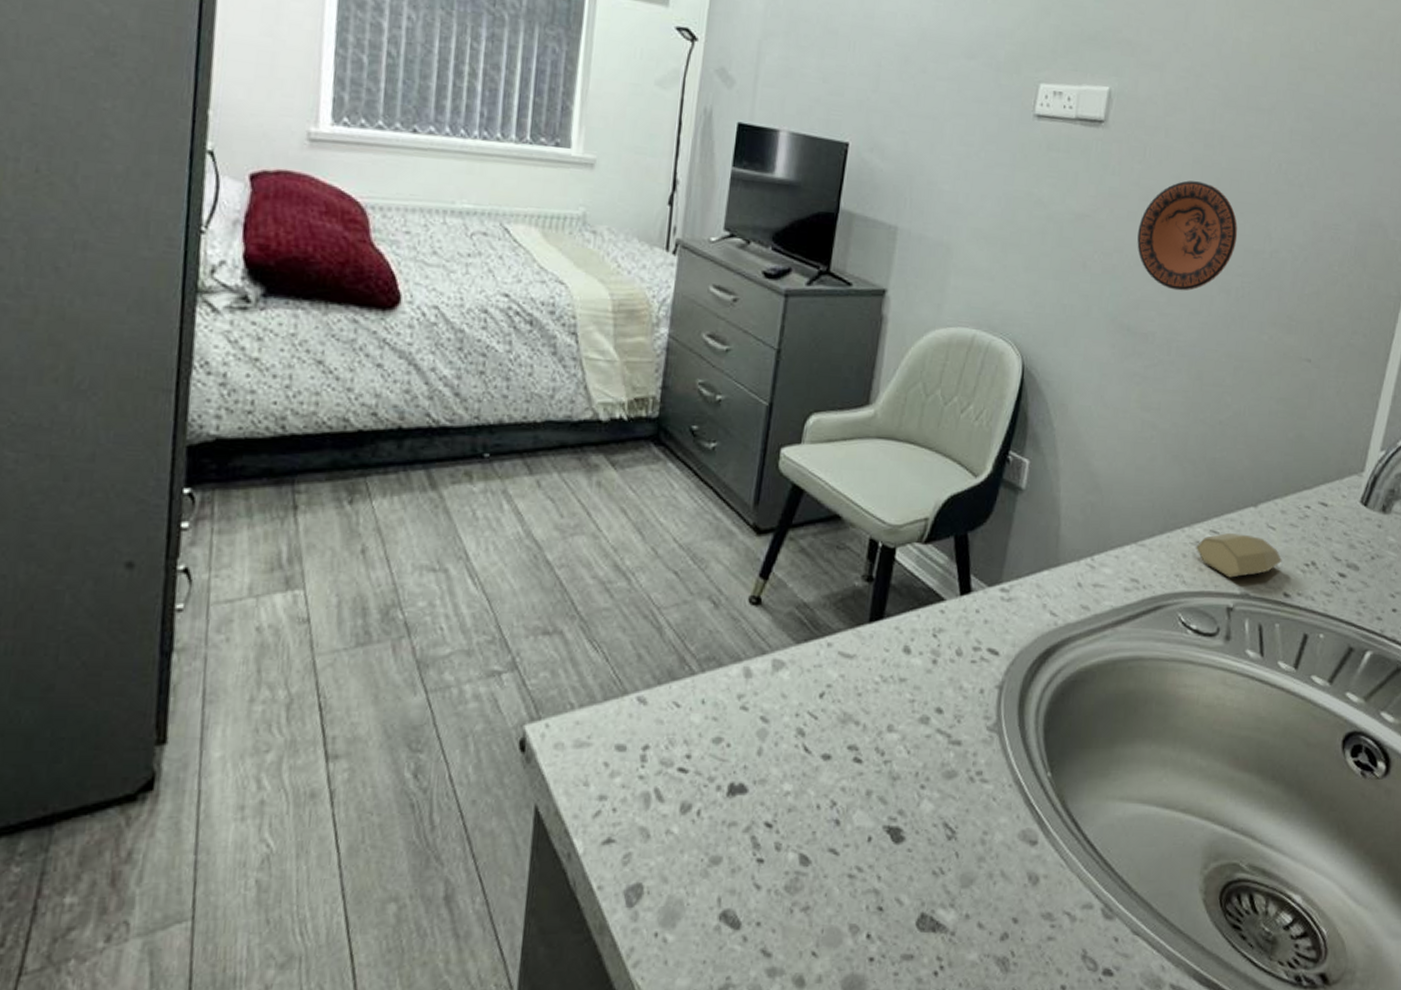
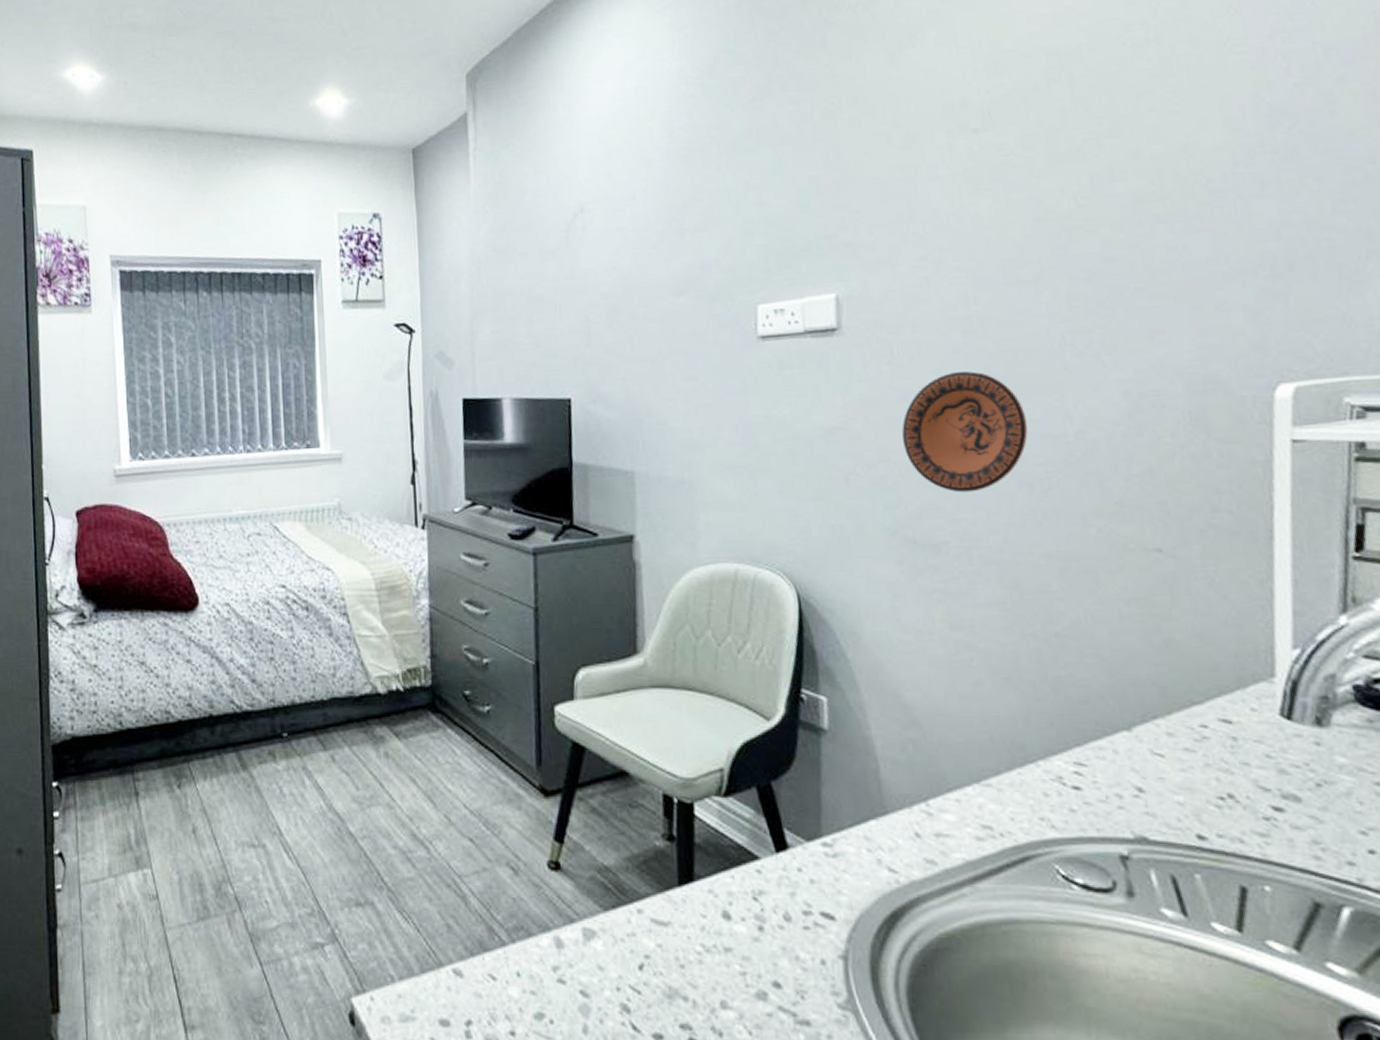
soap bar: present [1196,532,1282,578] -> none [1059,763,1185,819]

